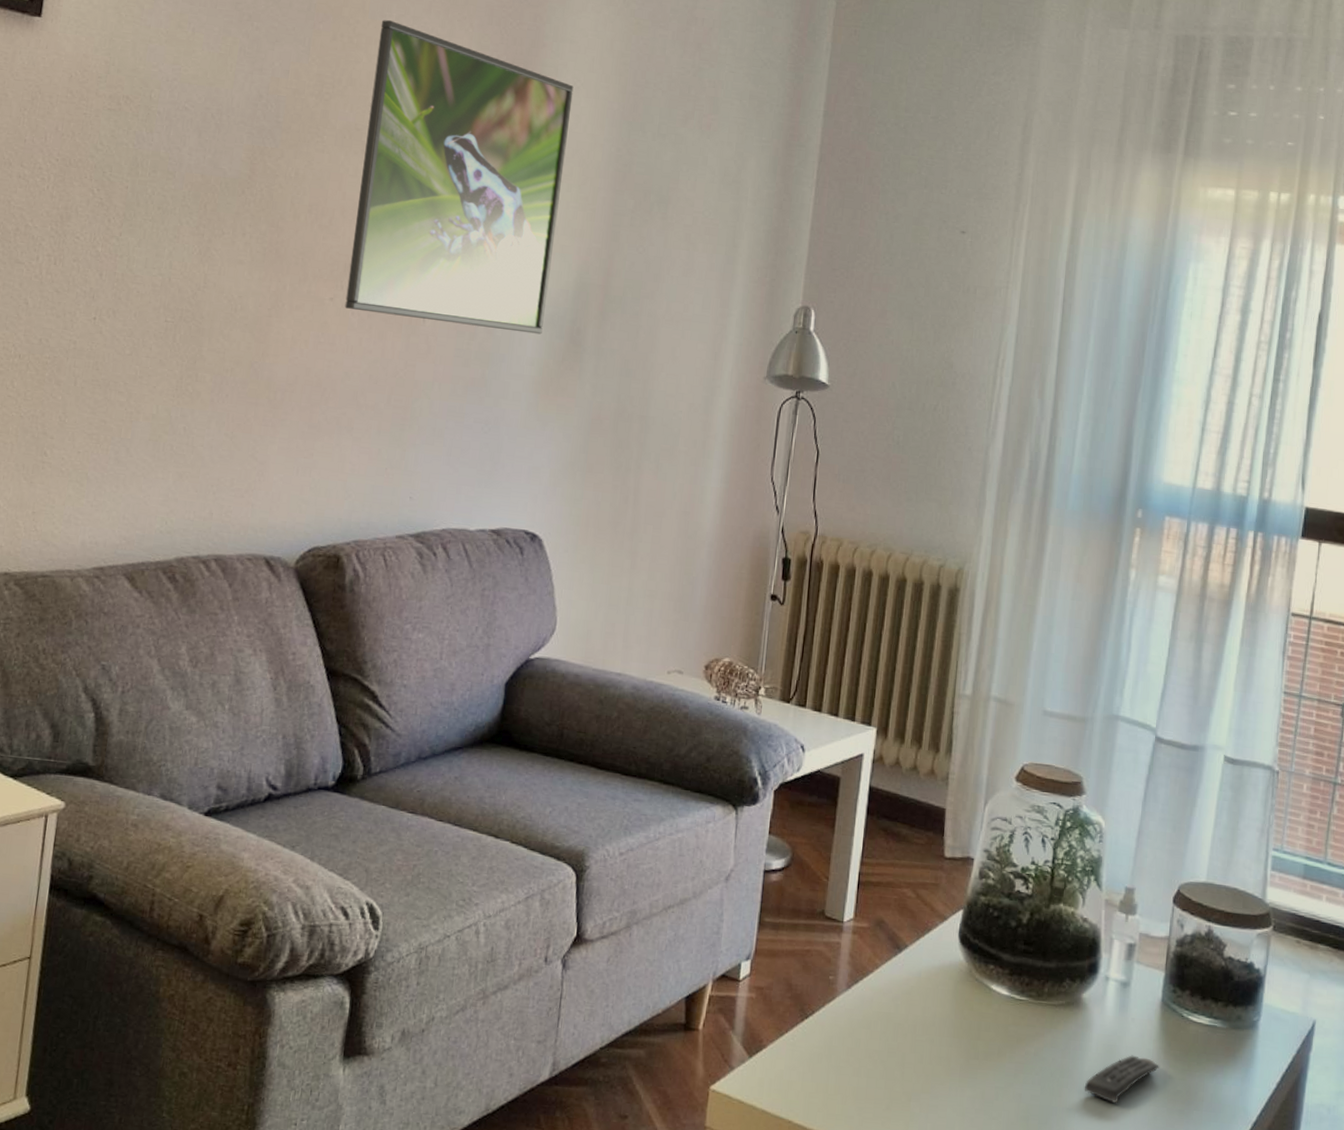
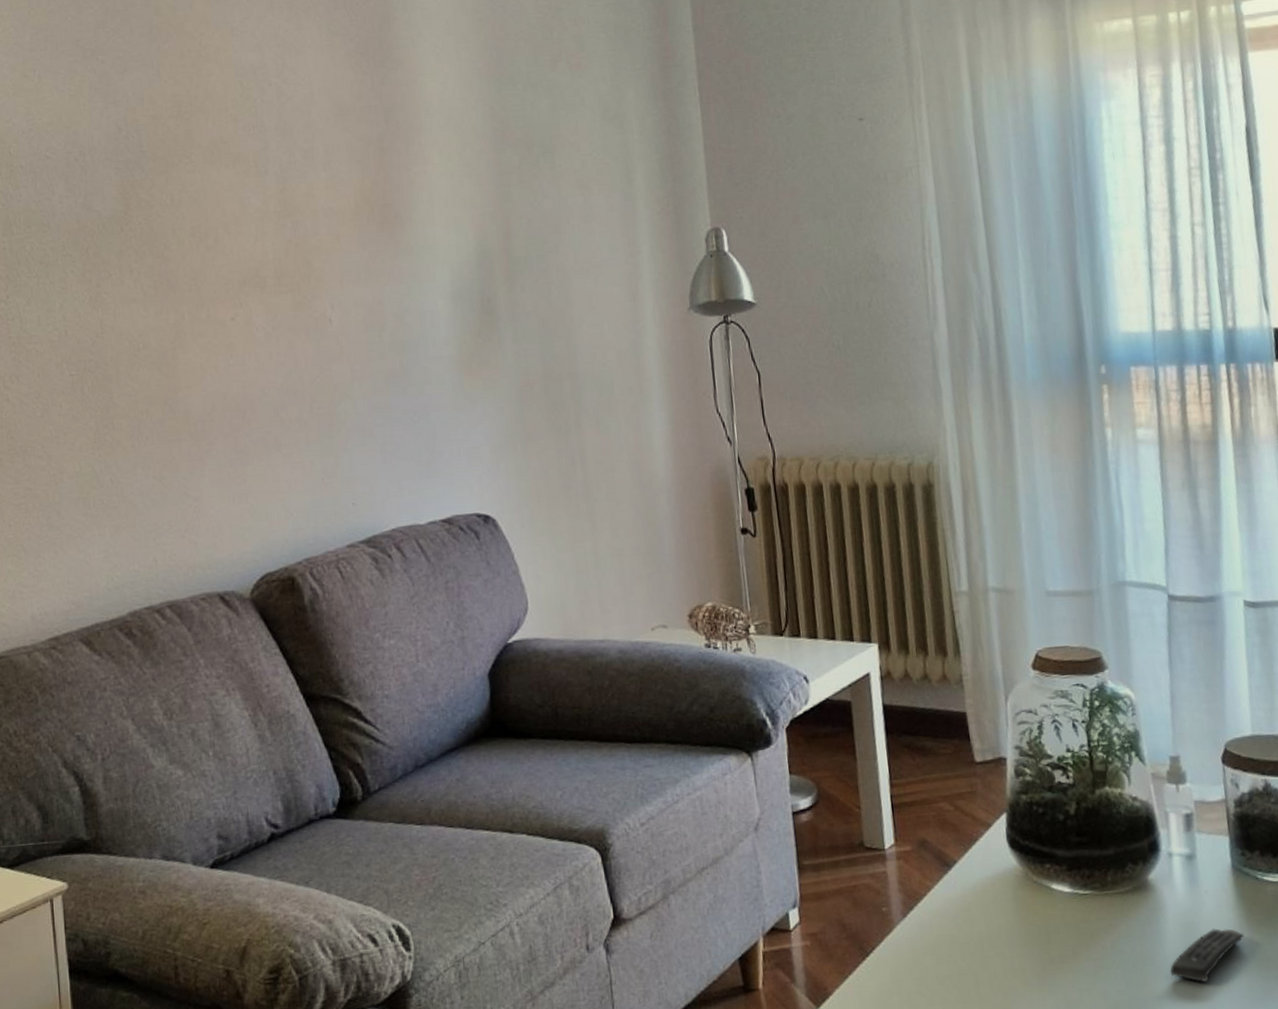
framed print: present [345,19,574,335] -> none [226,25,453,326]

